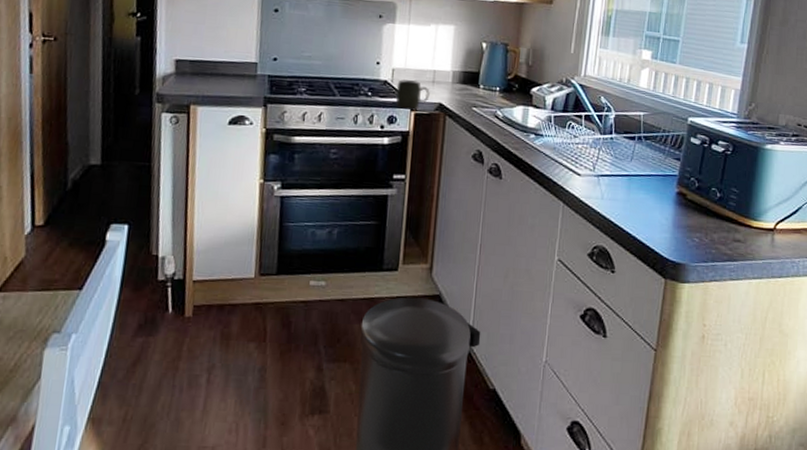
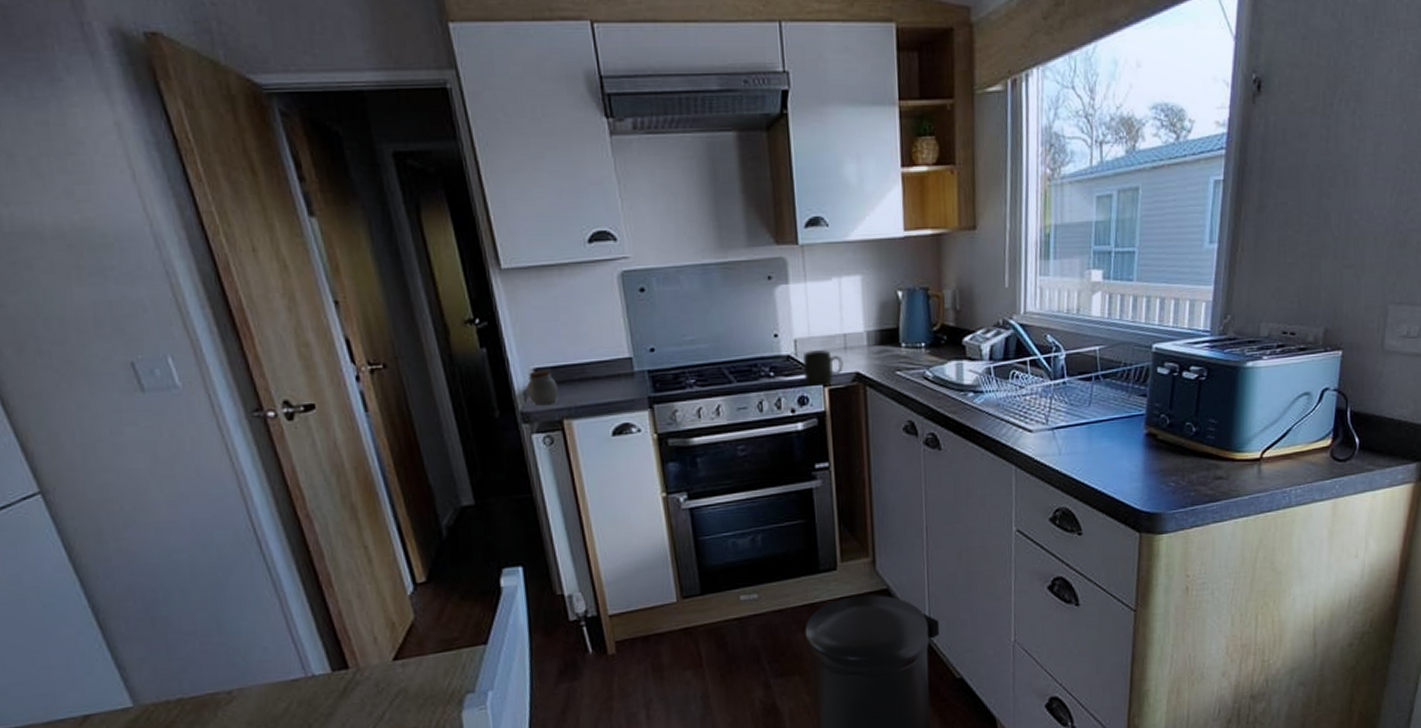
jar: none [165,61,193,91] -> present [526,370,560,406]

